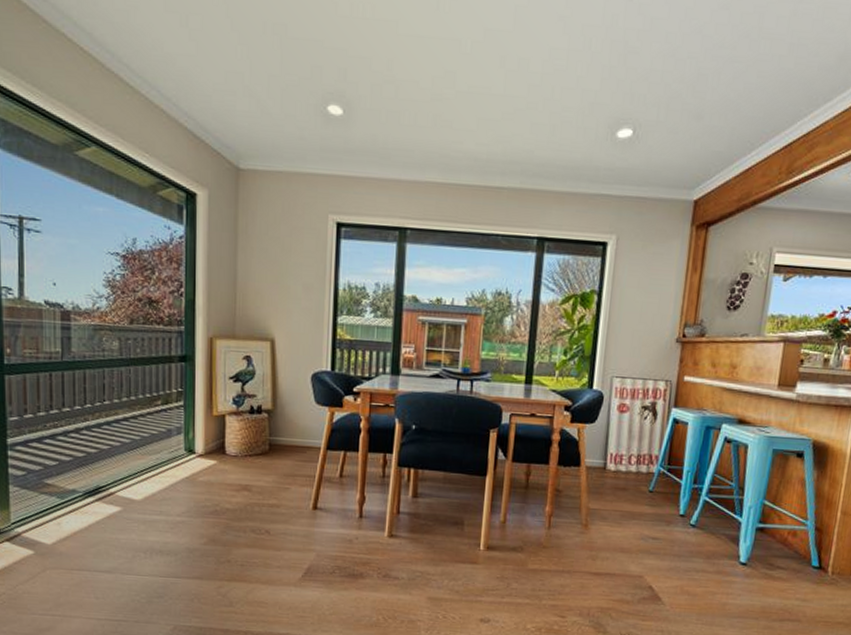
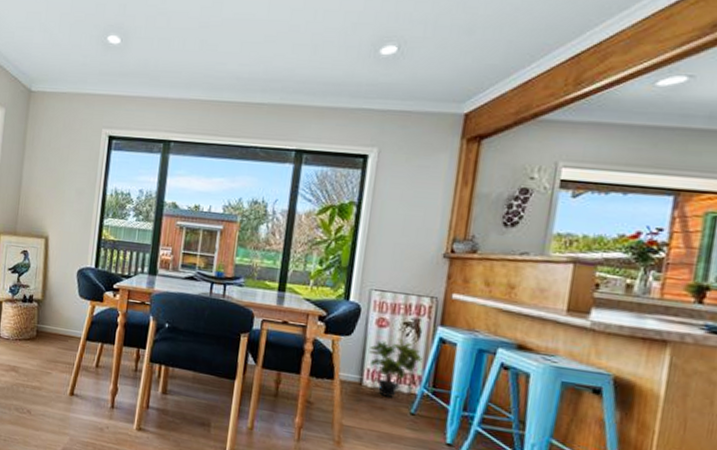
potted plant: none [612,421,659,478] -> present [369,337,422,398]

